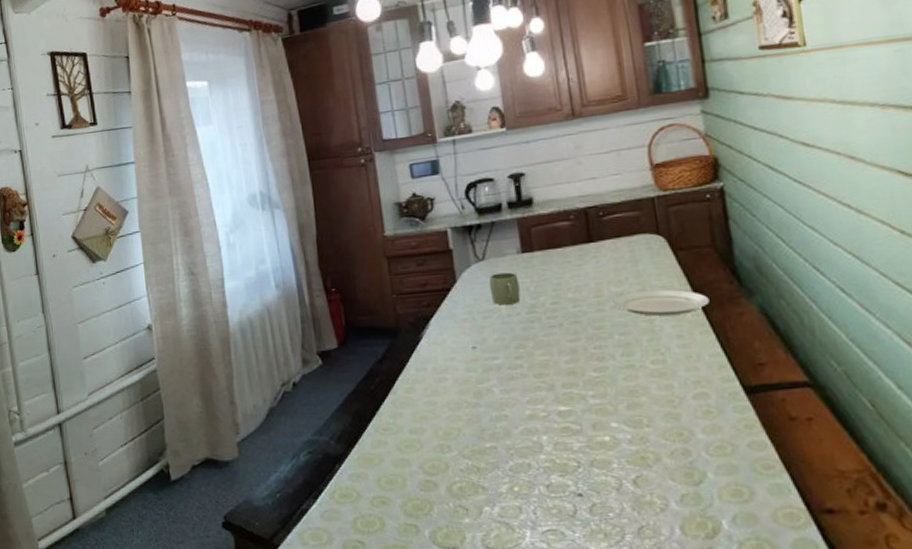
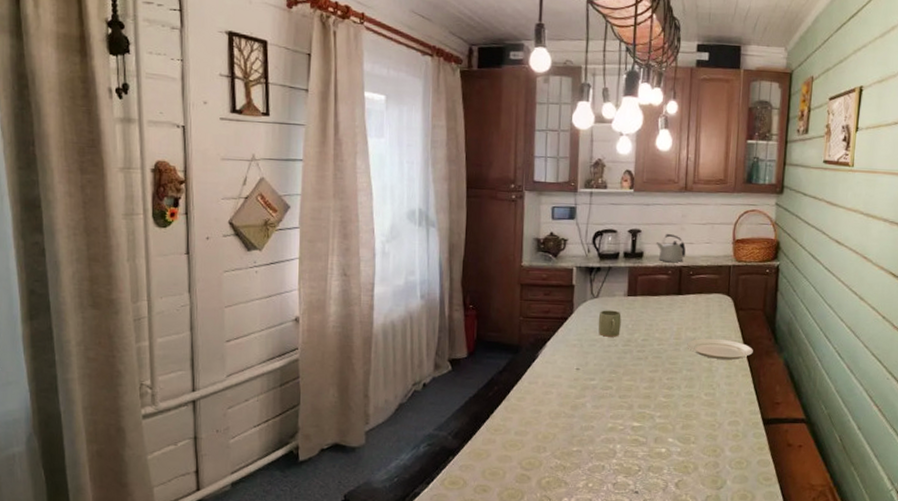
kettle: none [546,171,590,205] -> present [655,234,686,263]

